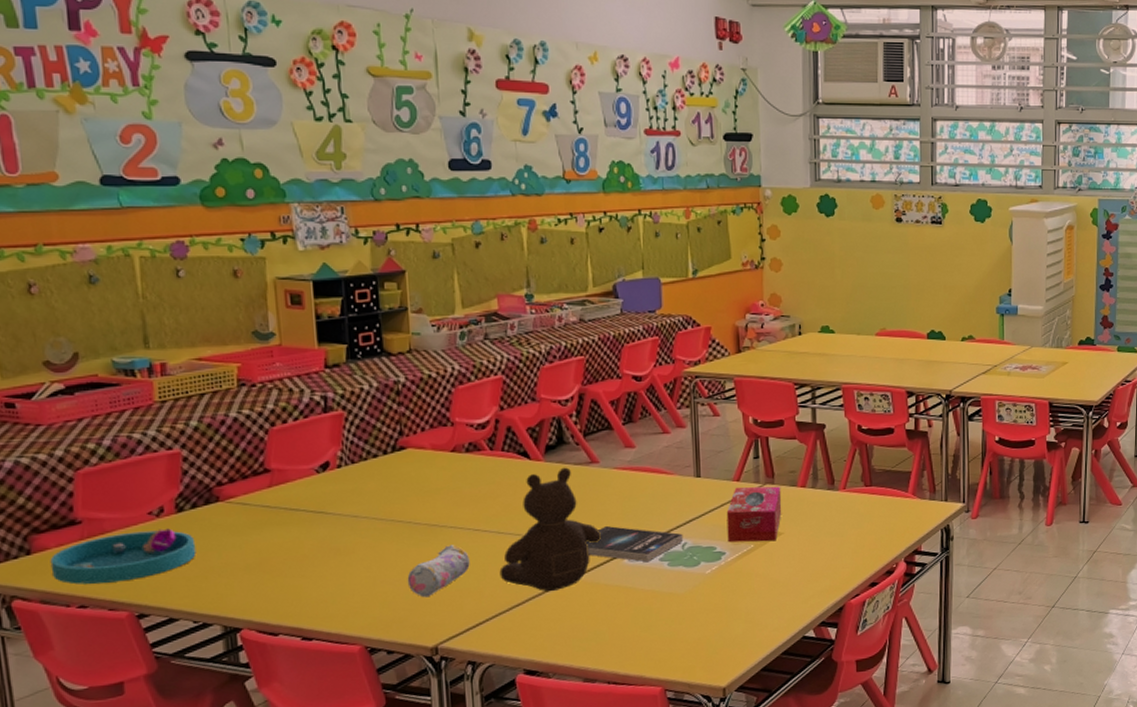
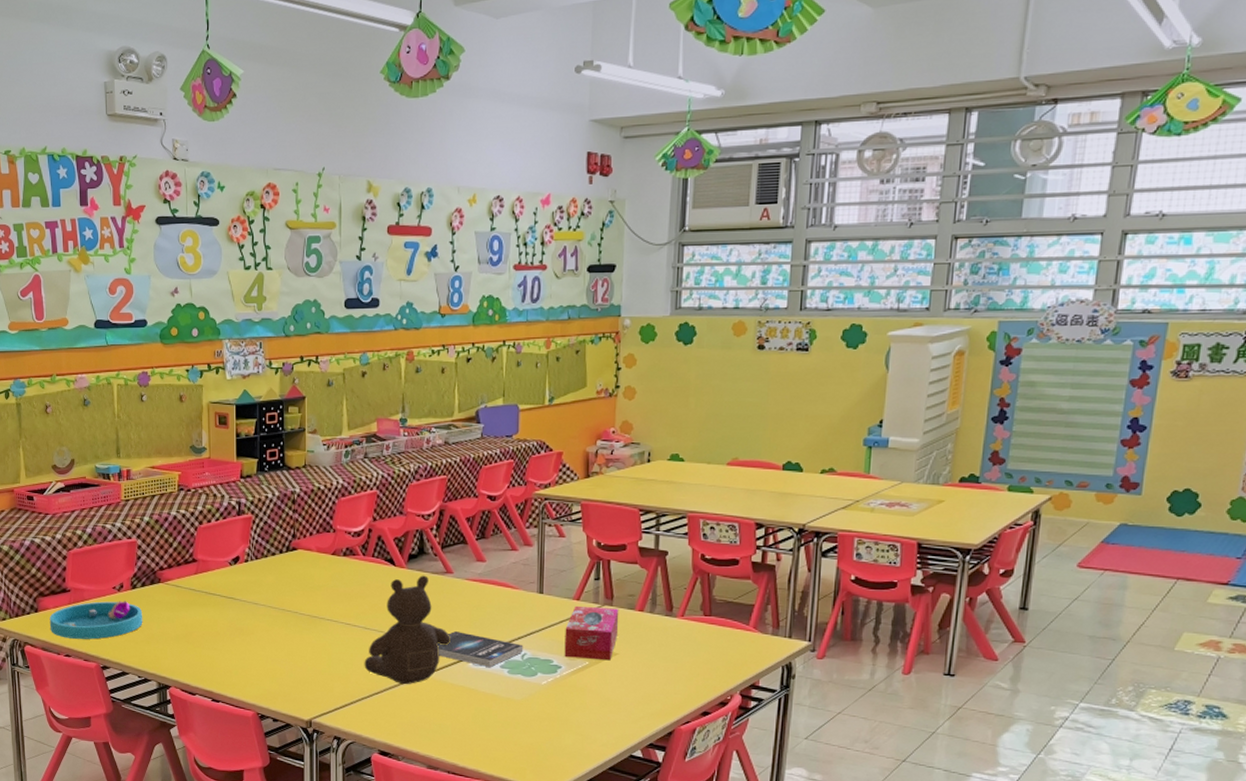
pencil case: present [407,545,470,598] -> none [292,635,341,678]

